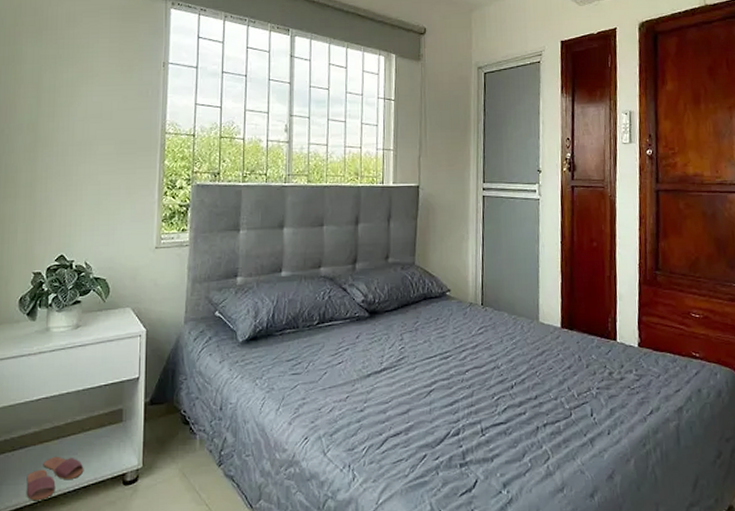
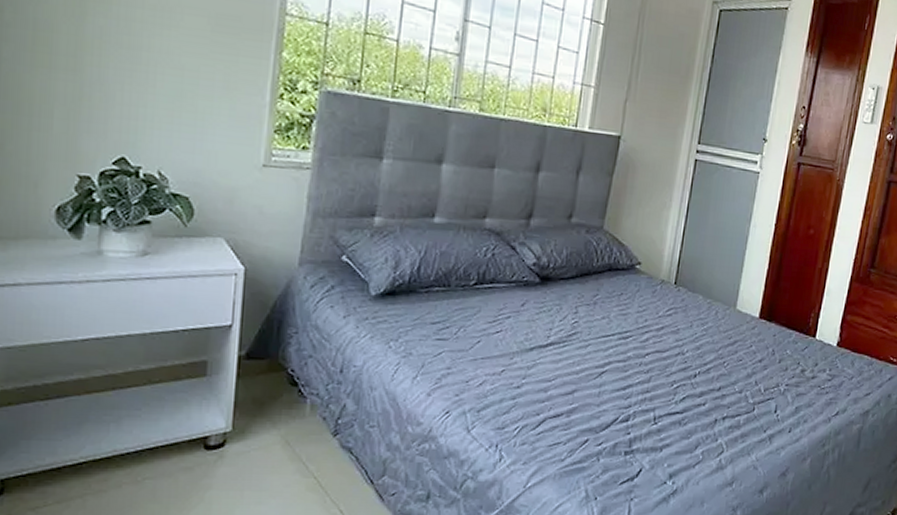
slippers: present [26,456,84,501] -> none [66,410,150,462]

